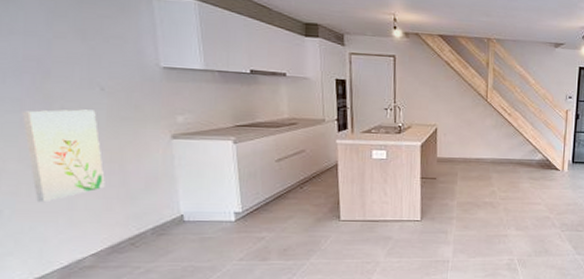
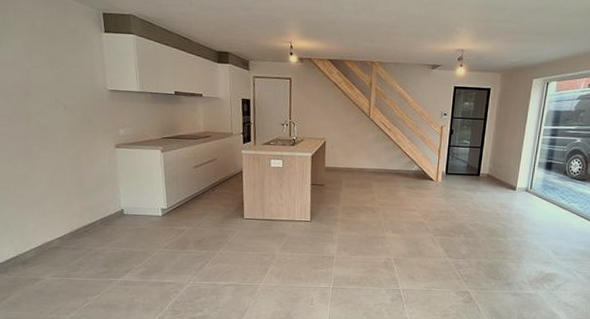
wall art: present [21,109,105,203] -> none [10,123,67,196]

